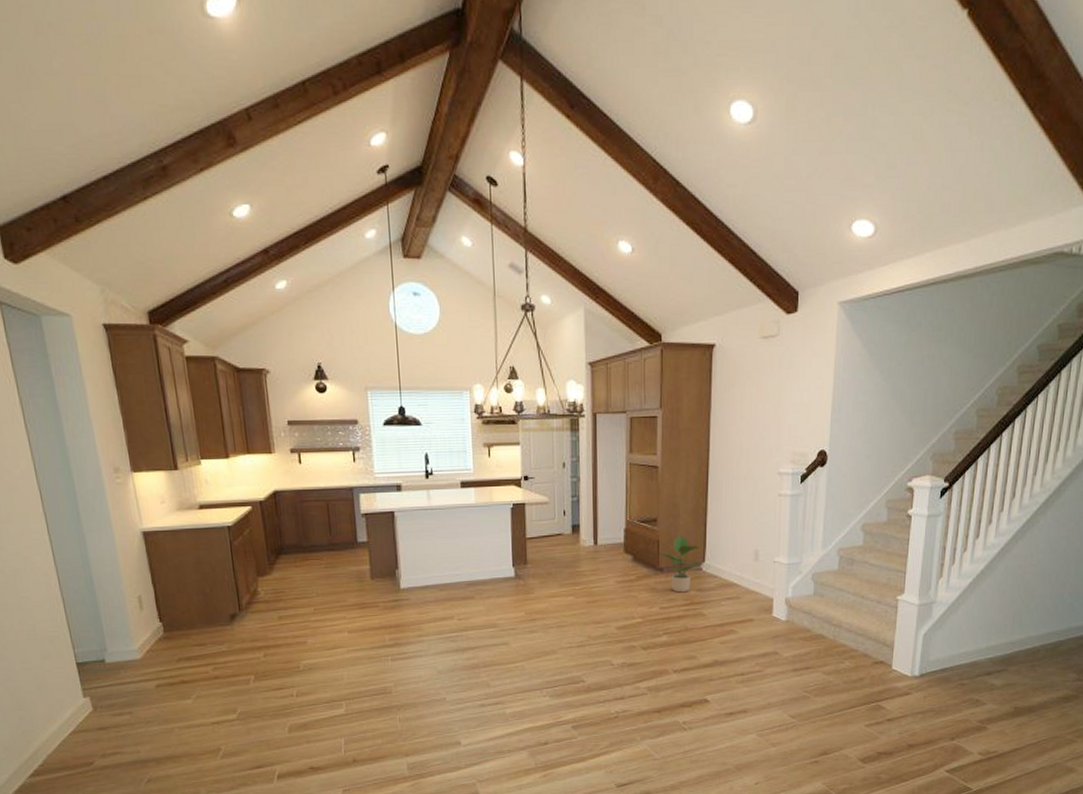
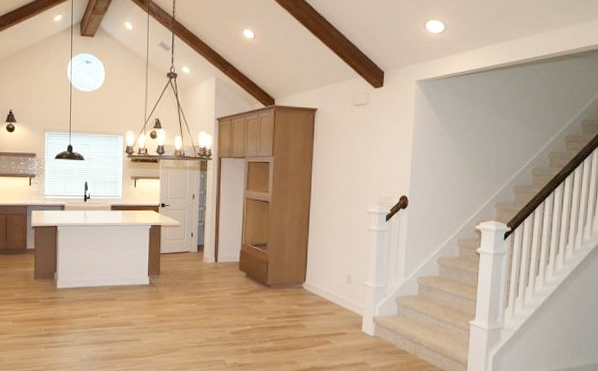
potted plant: present [661,535,700,593] -> none [269,258,302,306]

